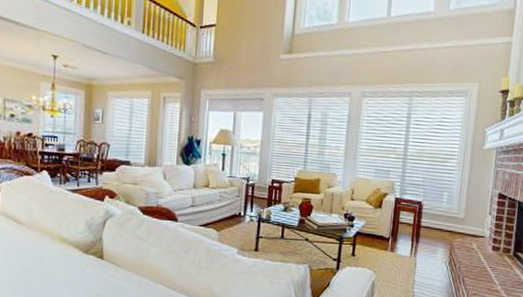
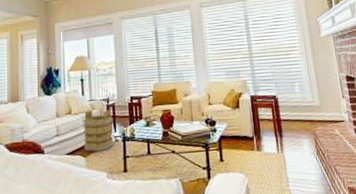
bucket: none [218,186,251,229] -> present [83,110,115,153]

